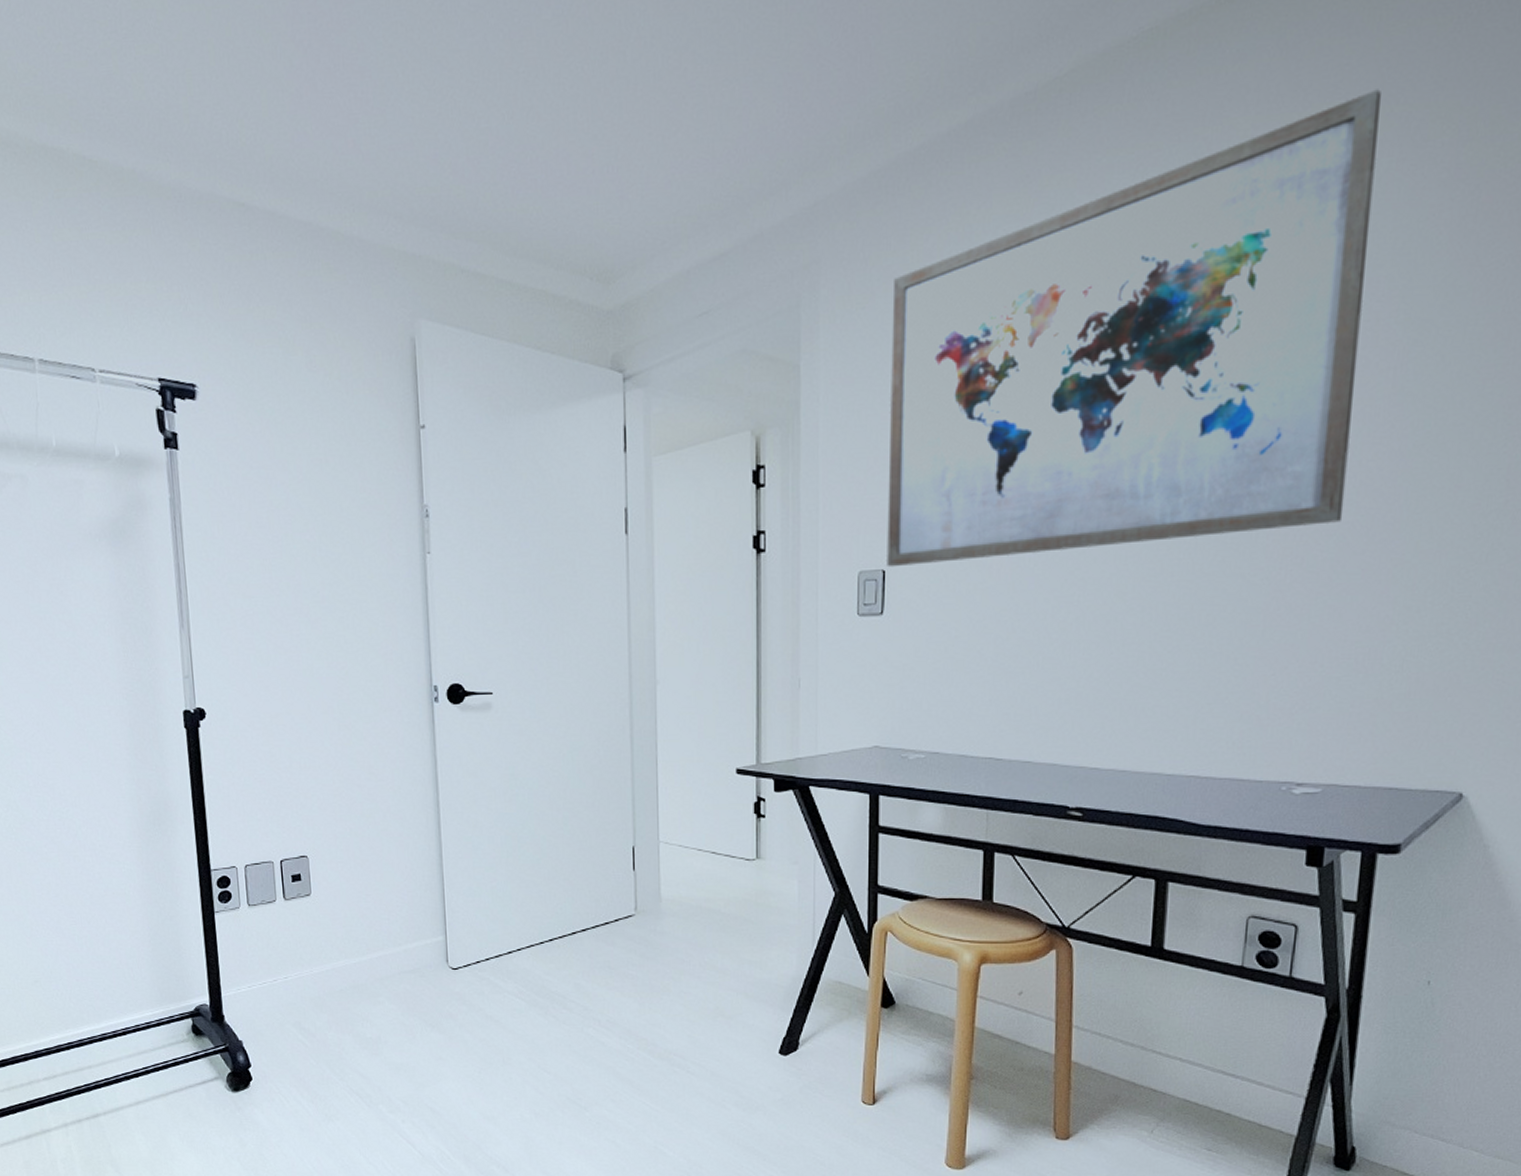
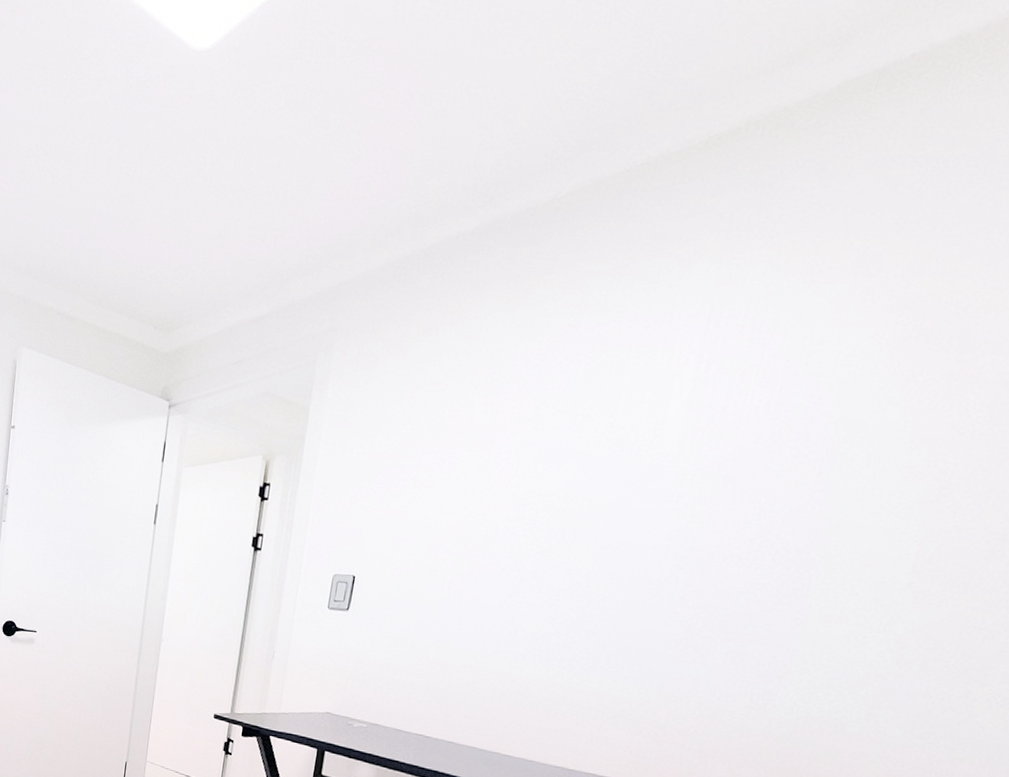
wall art: present [887,89,1382,568] -> none [357,226,844,583]

